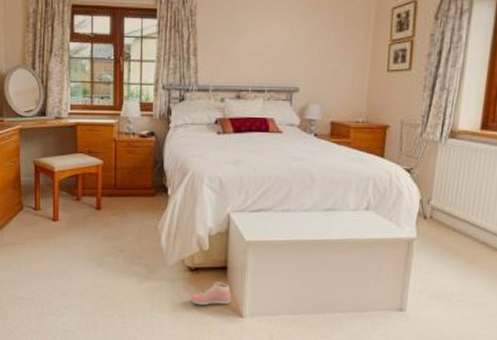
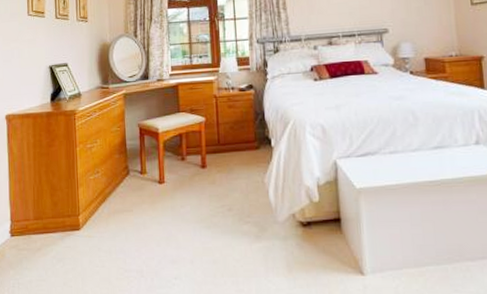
sneaker: present [190,282,231,306] -> none [306,236,349,264]

